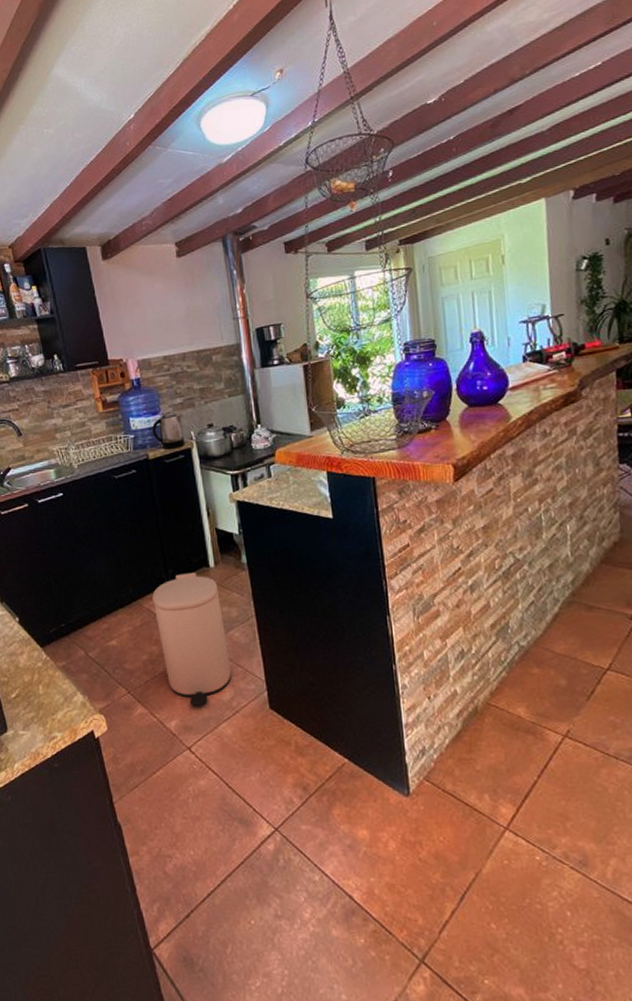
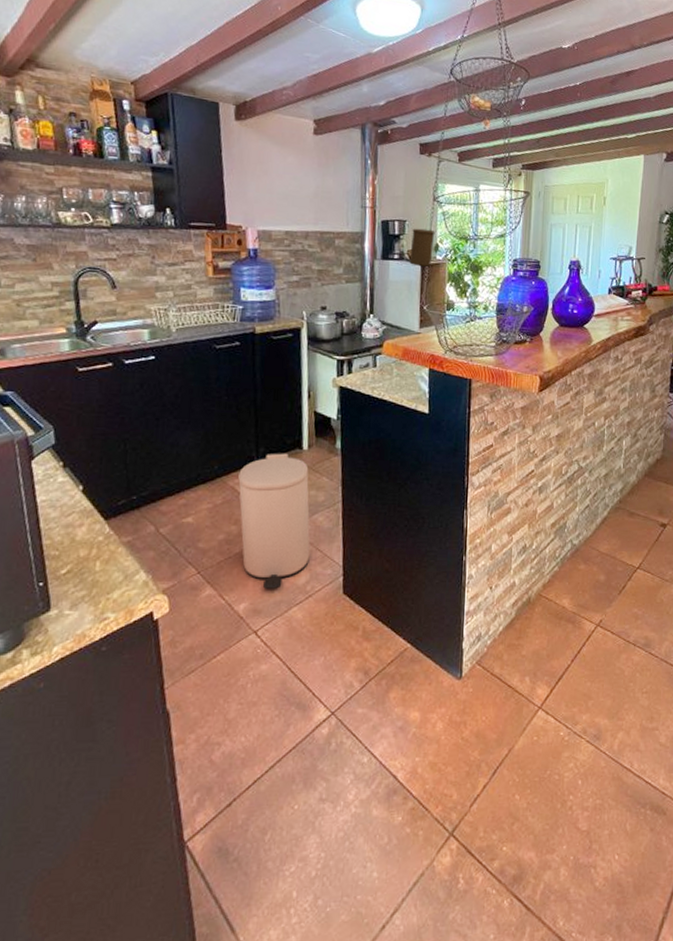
kettle: present [152,413,185,449] -> none [263,289,296,326]
canister: none [289,328,314,368] -> present [409,228,435,267]

